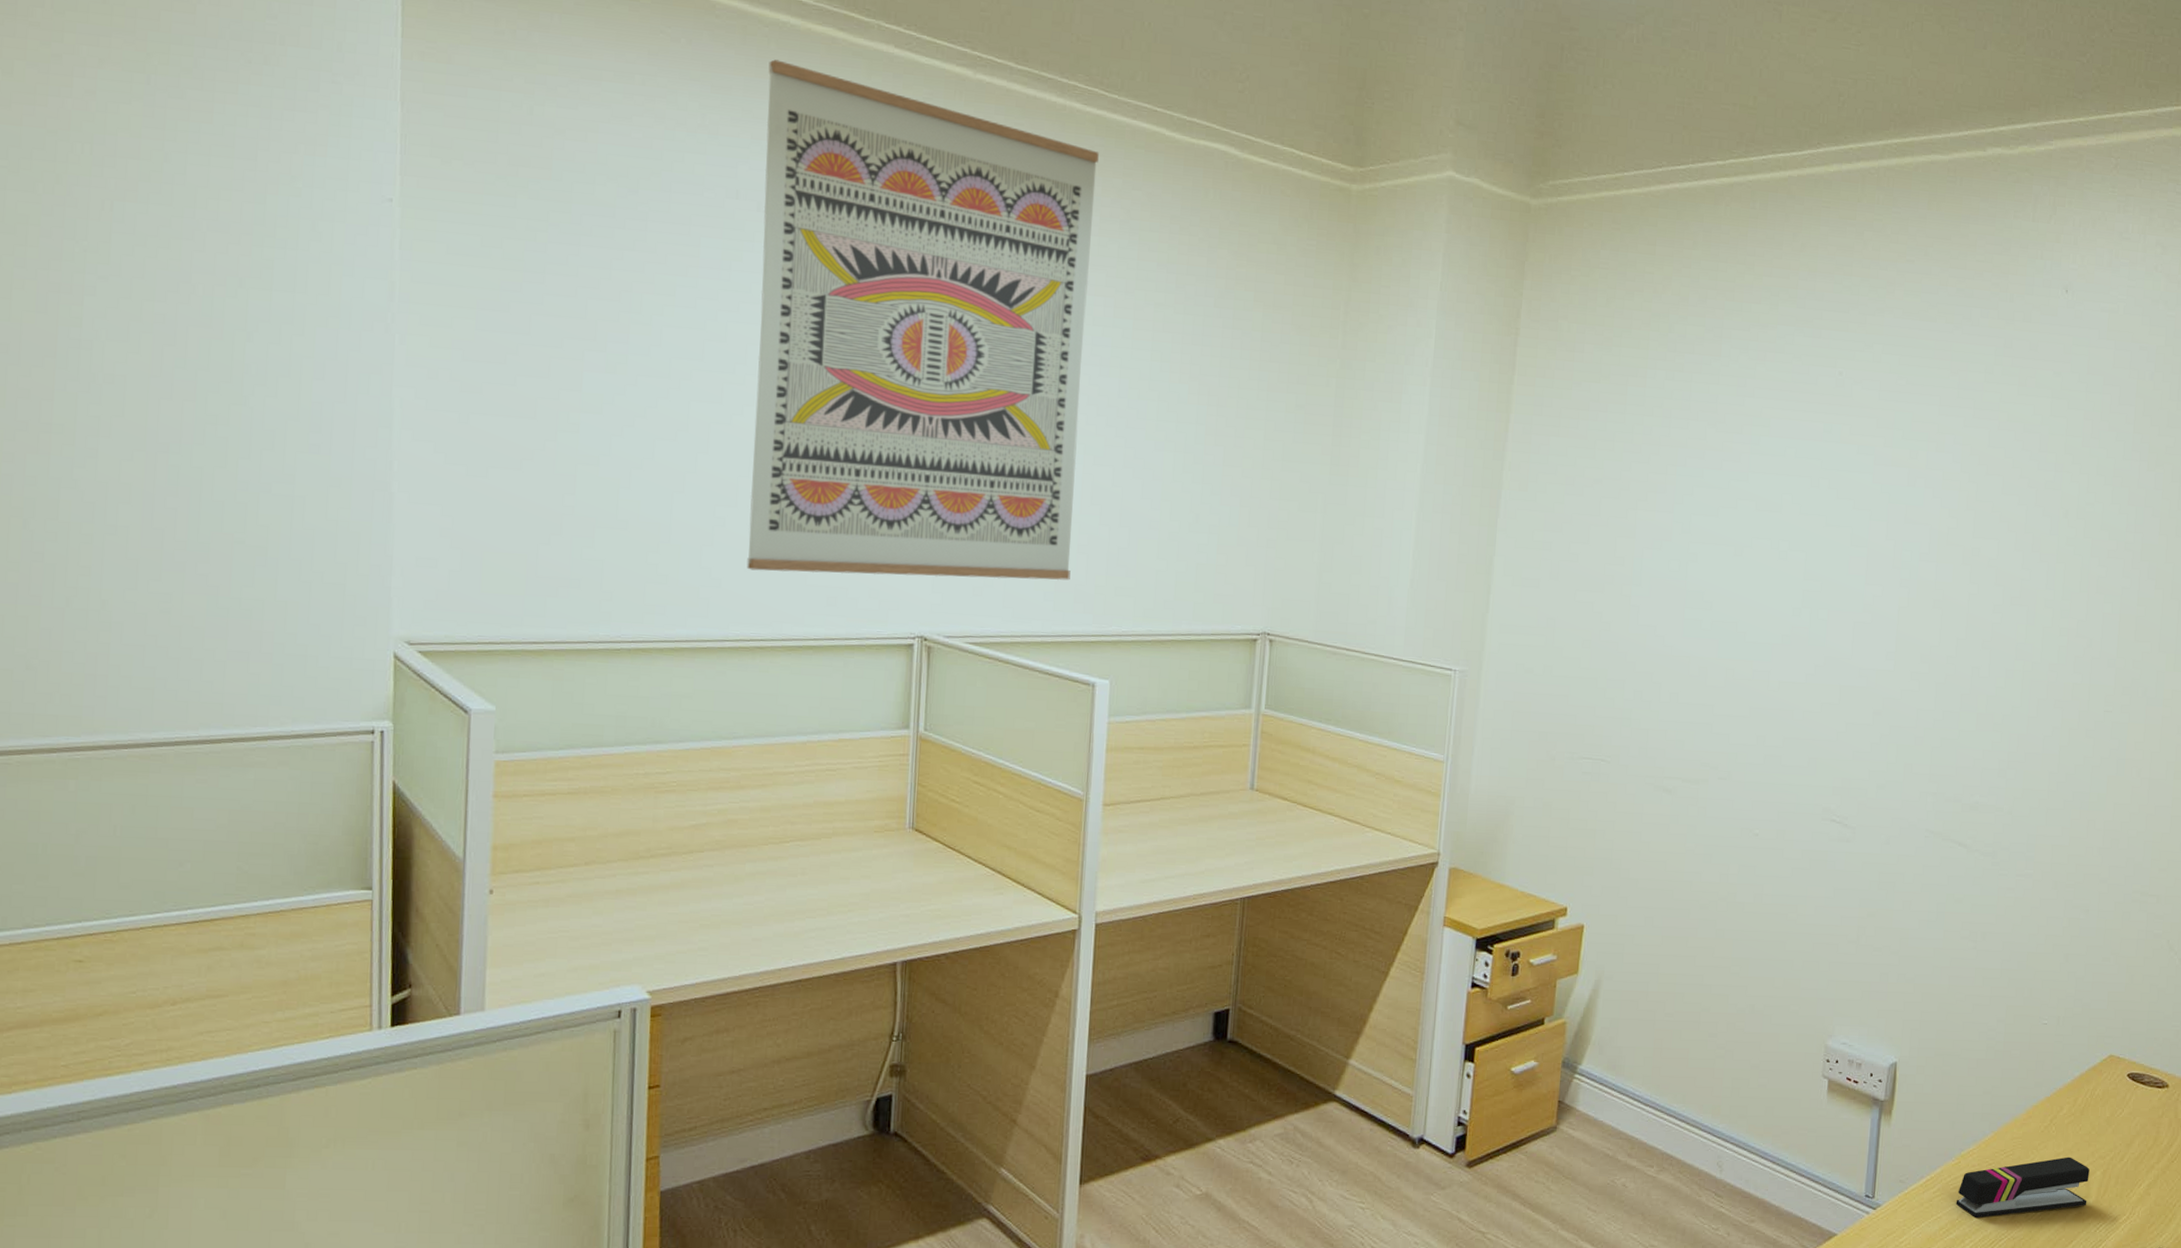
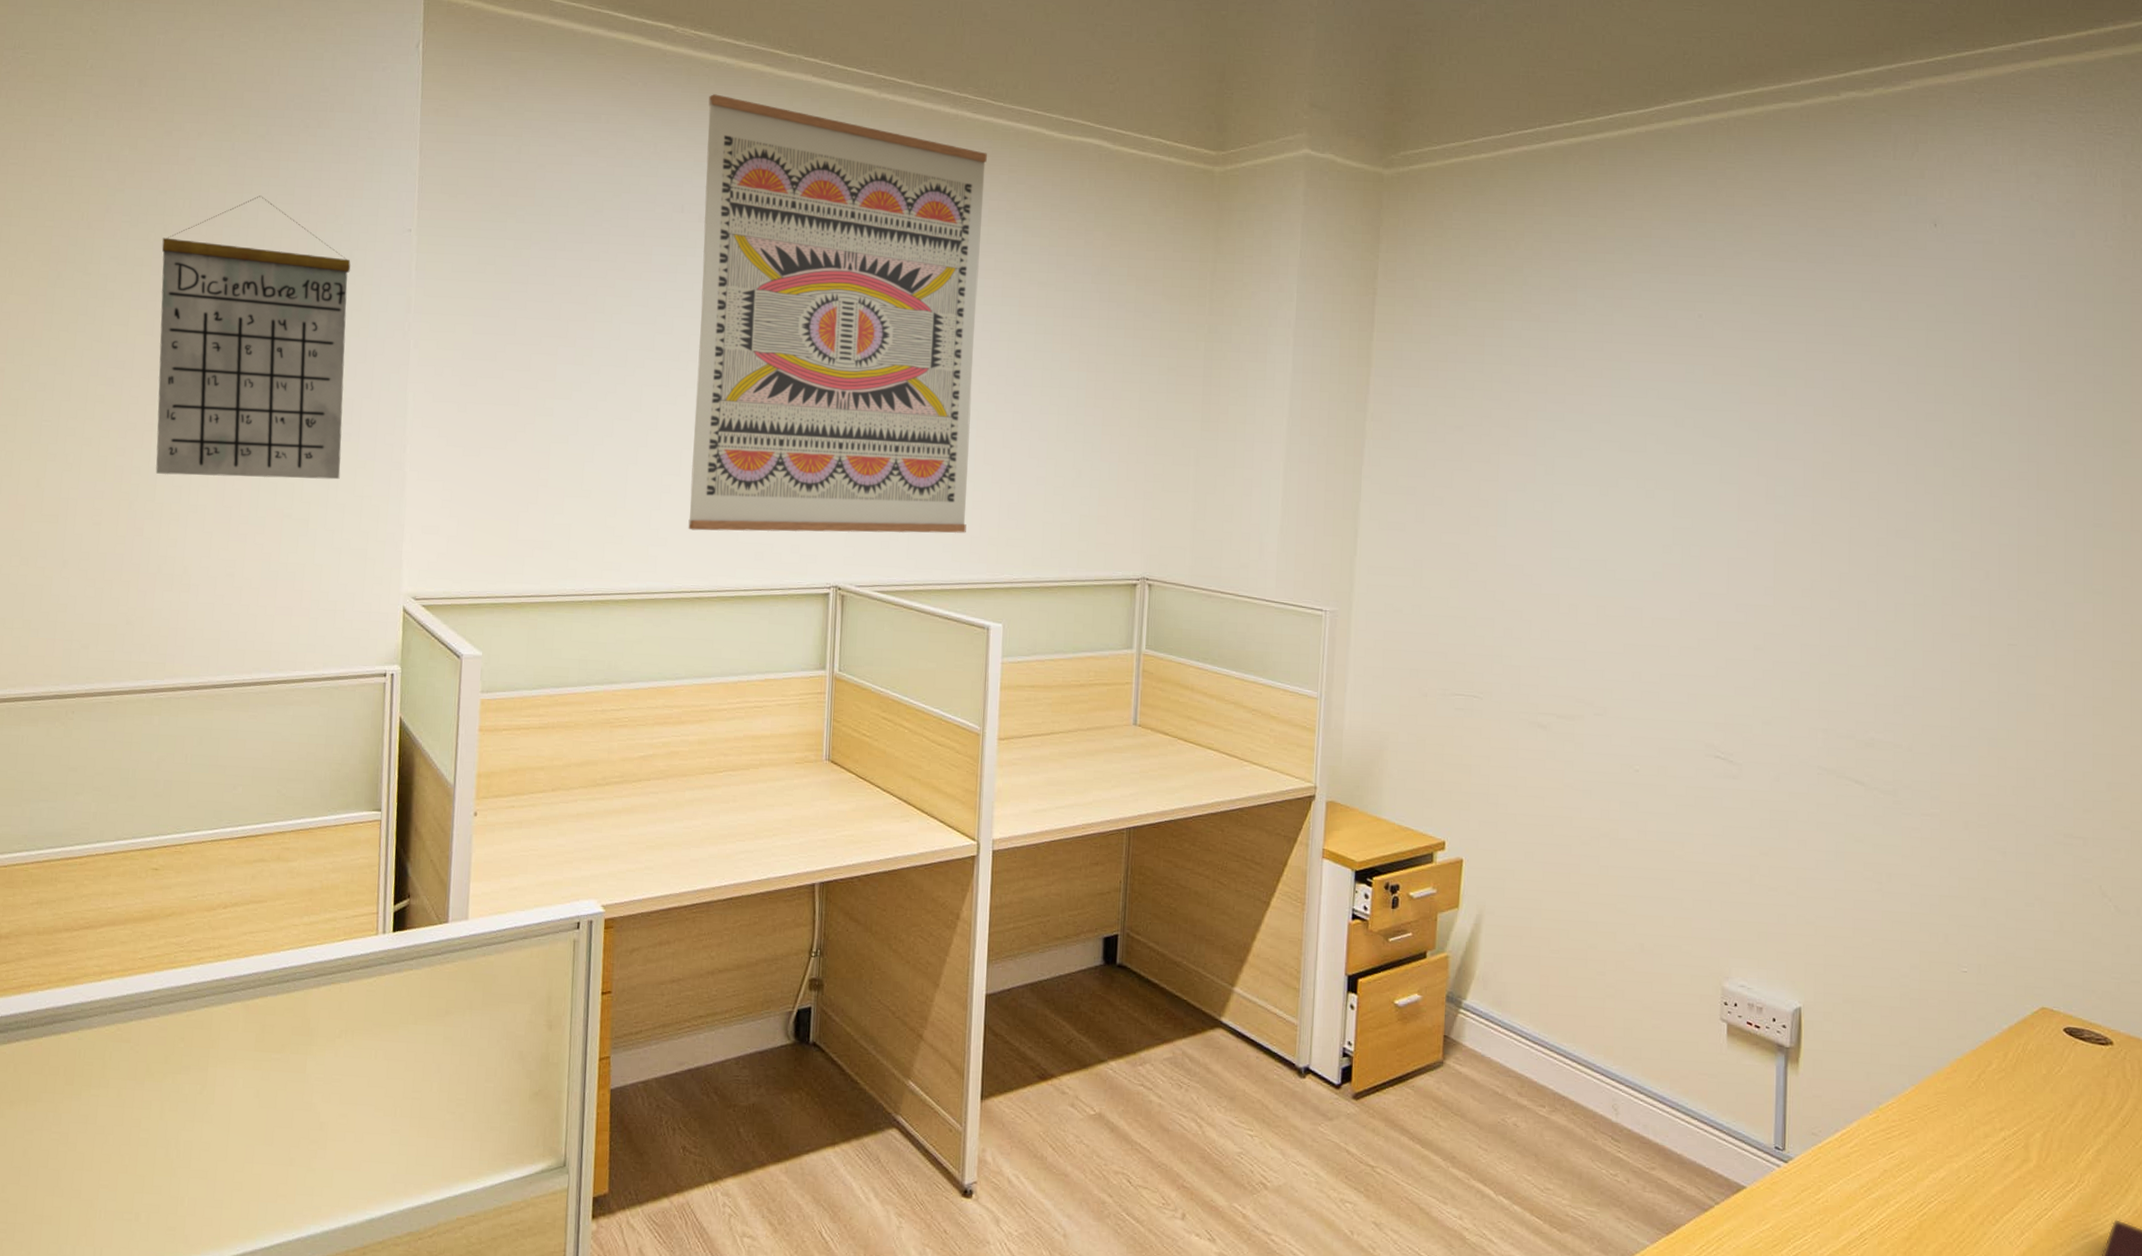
calendar: none [54,144,313,500] -> present [155,196,351,480]
stapler: present [1955,1157,2090,1218] -> none [1876,1115,2027,1178]

